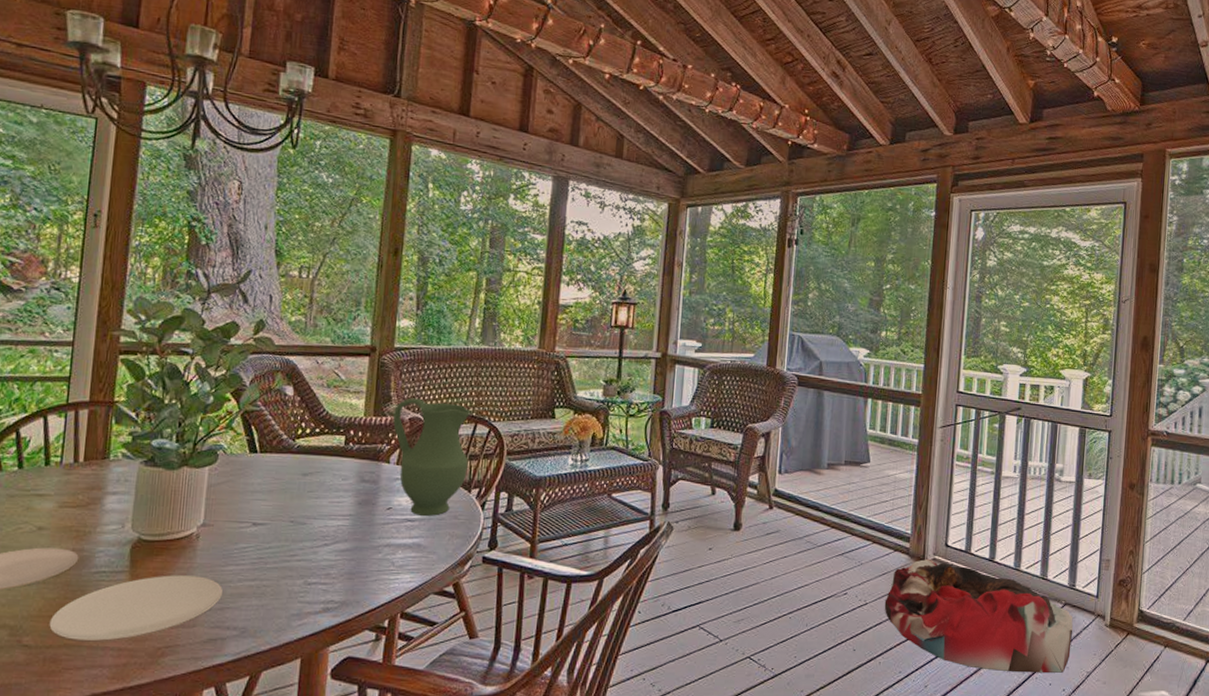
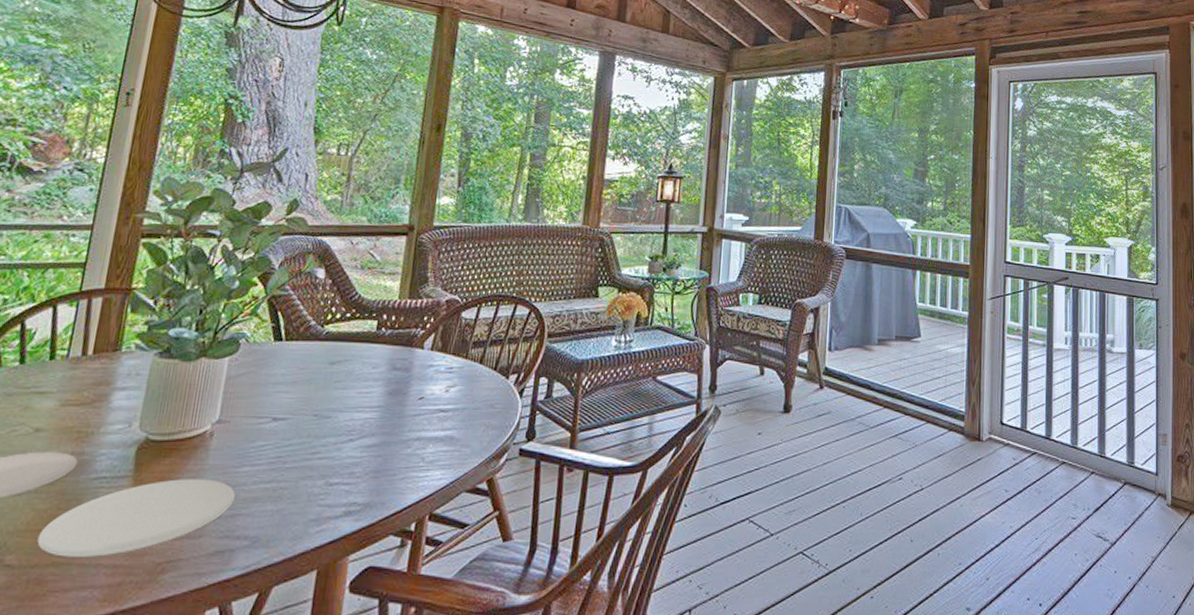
pitcher: present [392,397,471,516] -> none [428,278,511,405]
dog bed: present [884,558,1073,673] -> none [941,438,1134,560]

